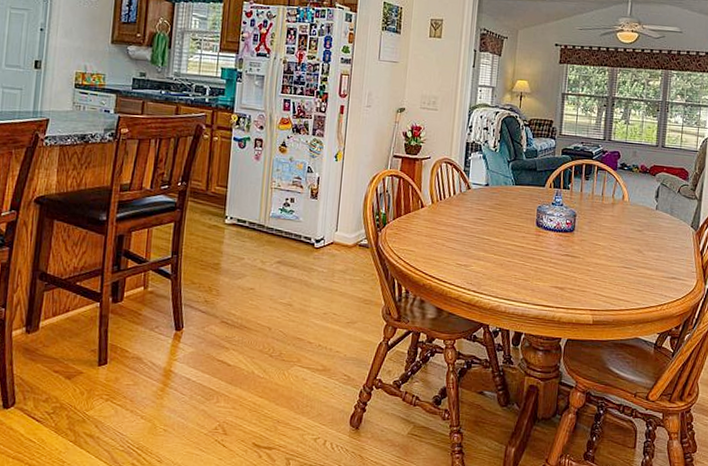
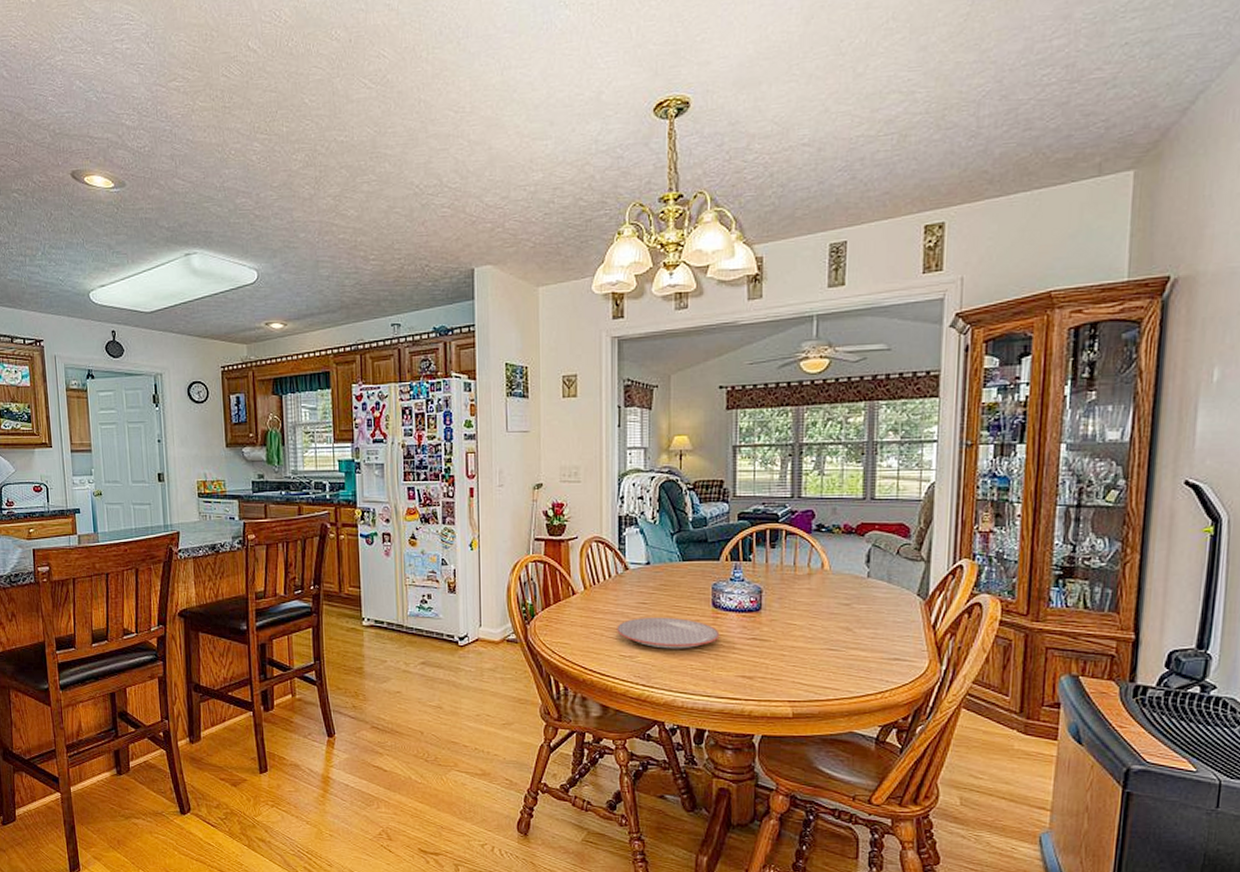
plate: none [456,231,541,261] -> present [617,616,720,649]

